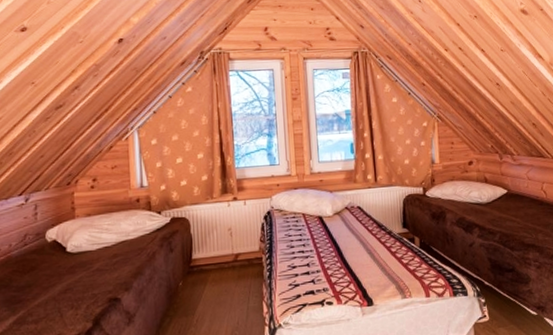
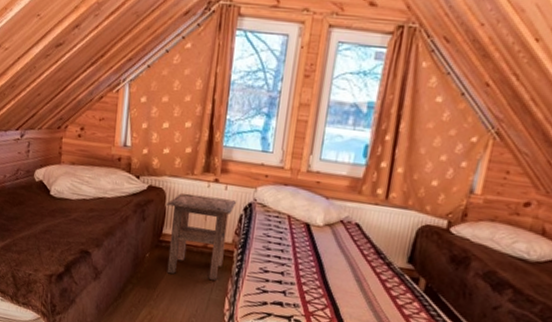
side table: none [192,212,257,296] -> present [166,192,237,280]

